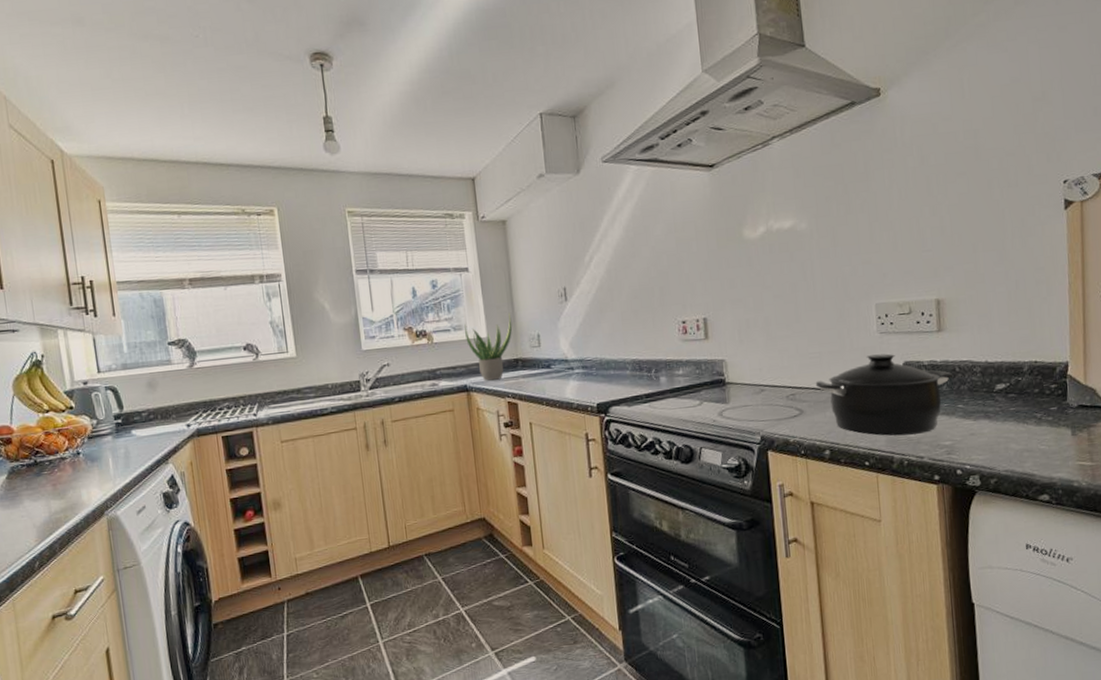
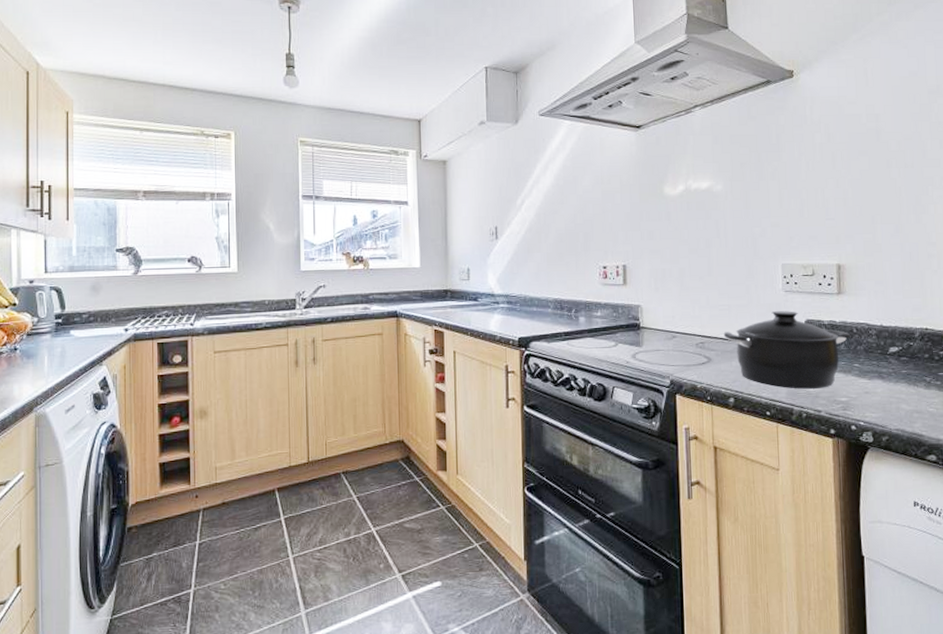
potted plant: present [464,312,513,381] -> none [400,246,445,308]

